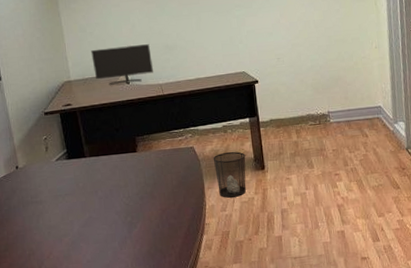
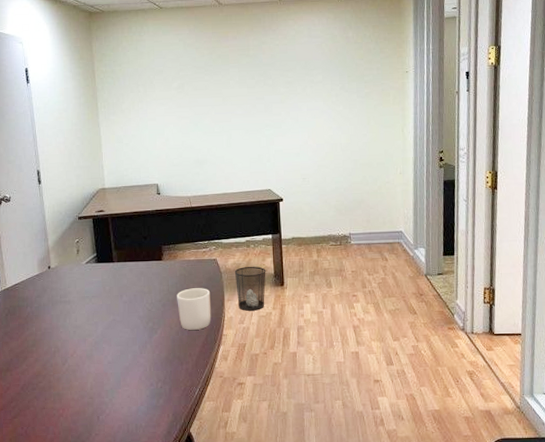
computer monitor: present [91,44,153,85] -> none [126,158,183,195]
mug: none [154,177,192,222] -> present [177,288,211,331]

